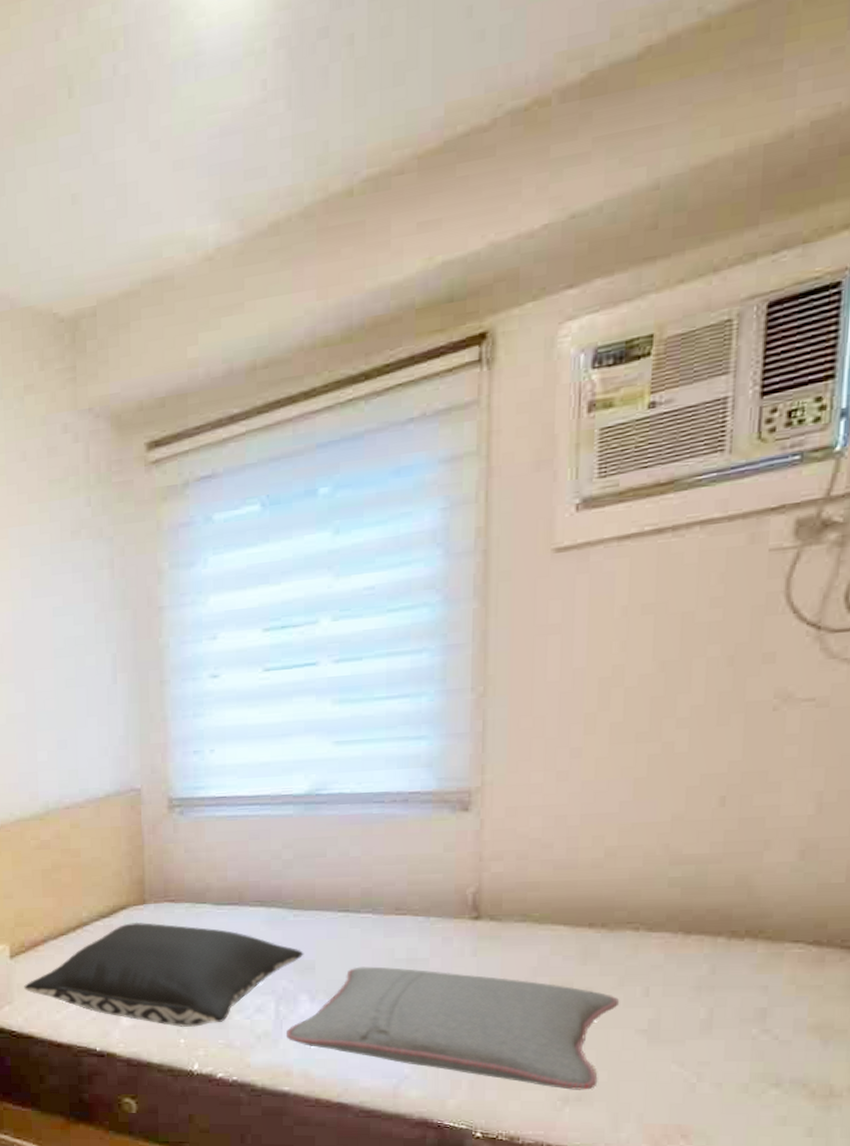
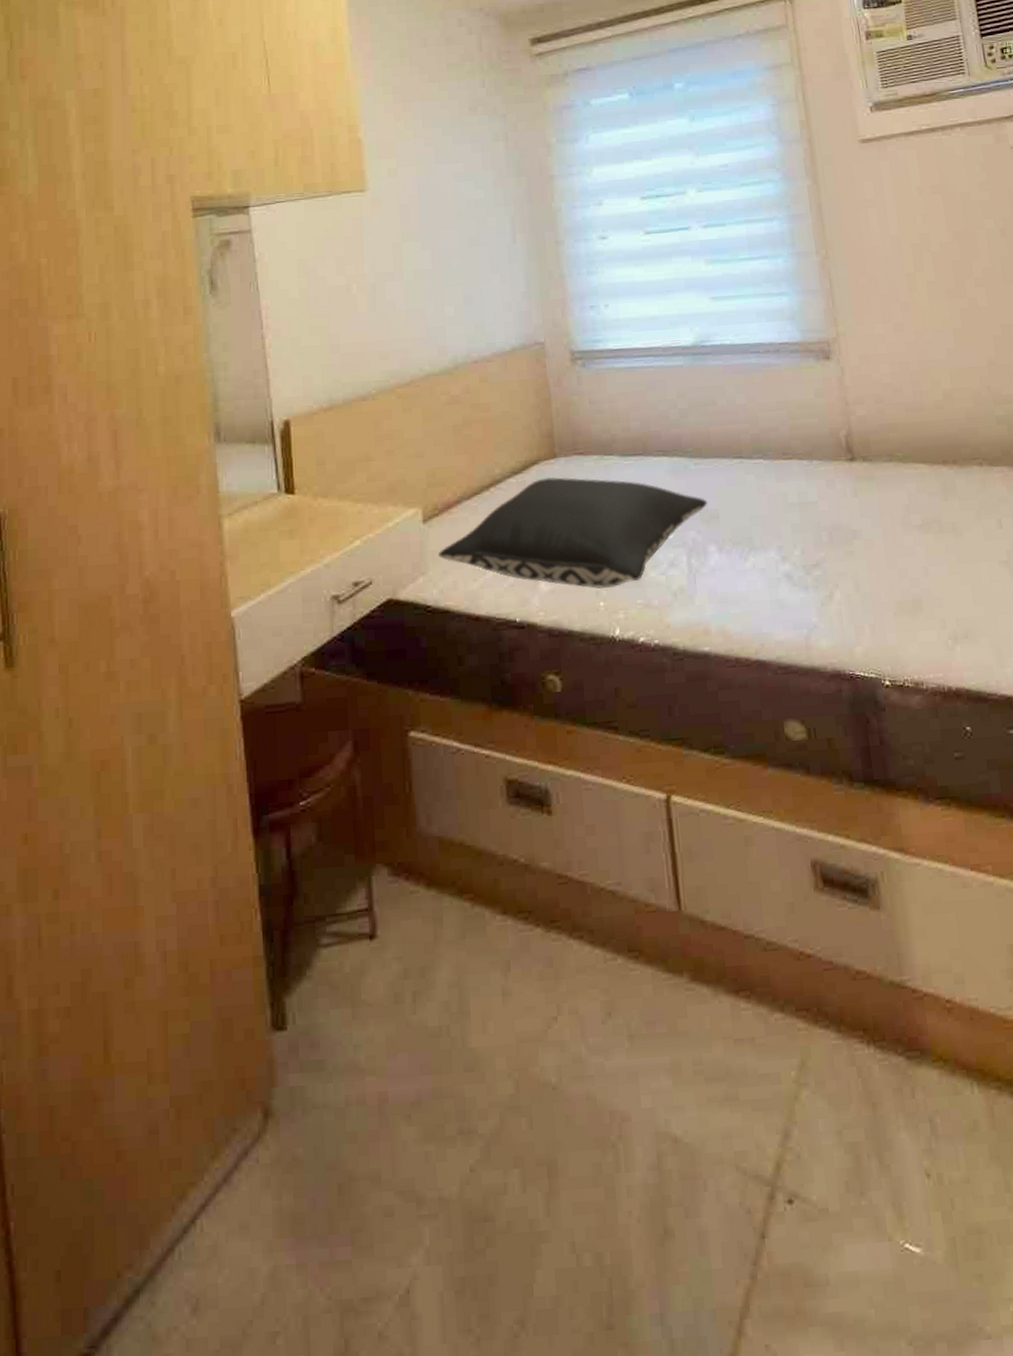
pillow: present [285,966,620,1090] -> none [699,511,981,627]

